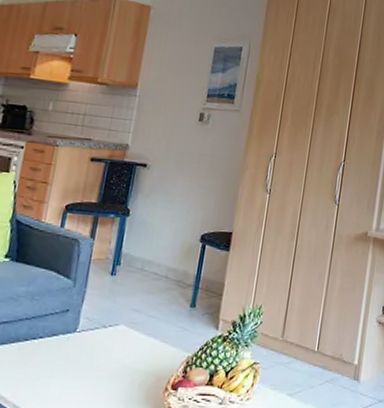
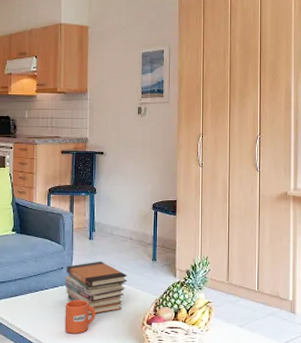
mug: none [57,354,106,400] -> present [64,300,96,334]
book stack: none [67,303,155,374] -> present [64,261,128,315]

